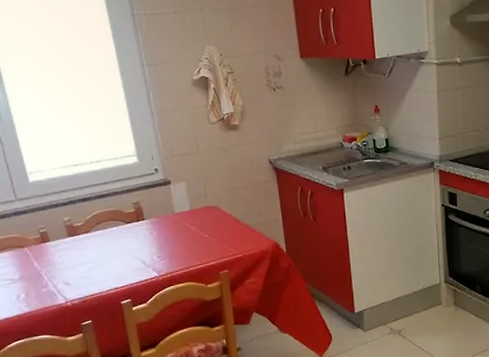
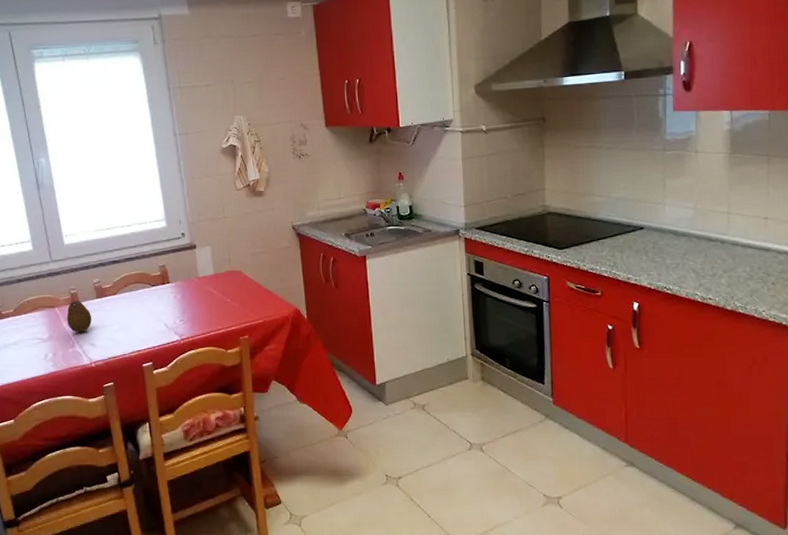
fruit: none [37,239,65,272] -> present [67,300,92,333]

